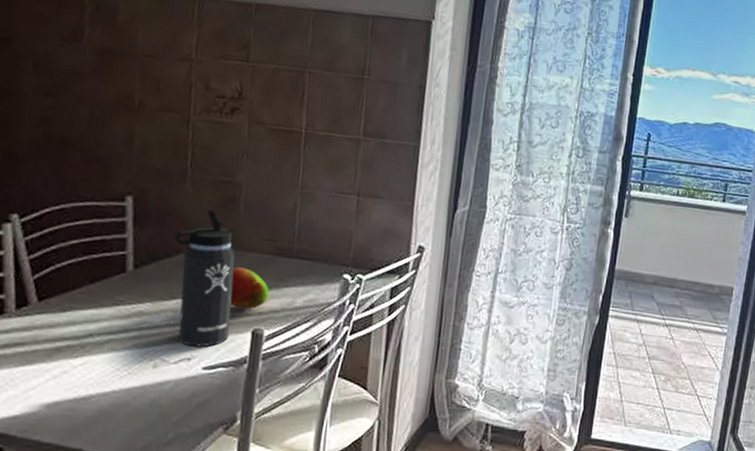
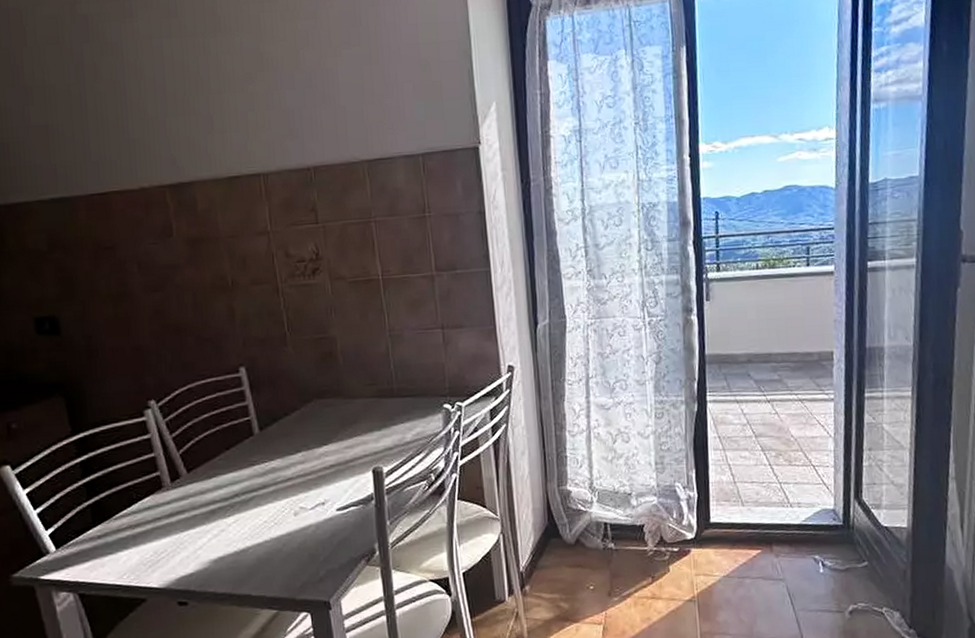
thermos bottle: present [174,209,235,347] -> none [287,366,354,492]
fruit: present [229,267,269,309] -> none [344,414,380,452]

